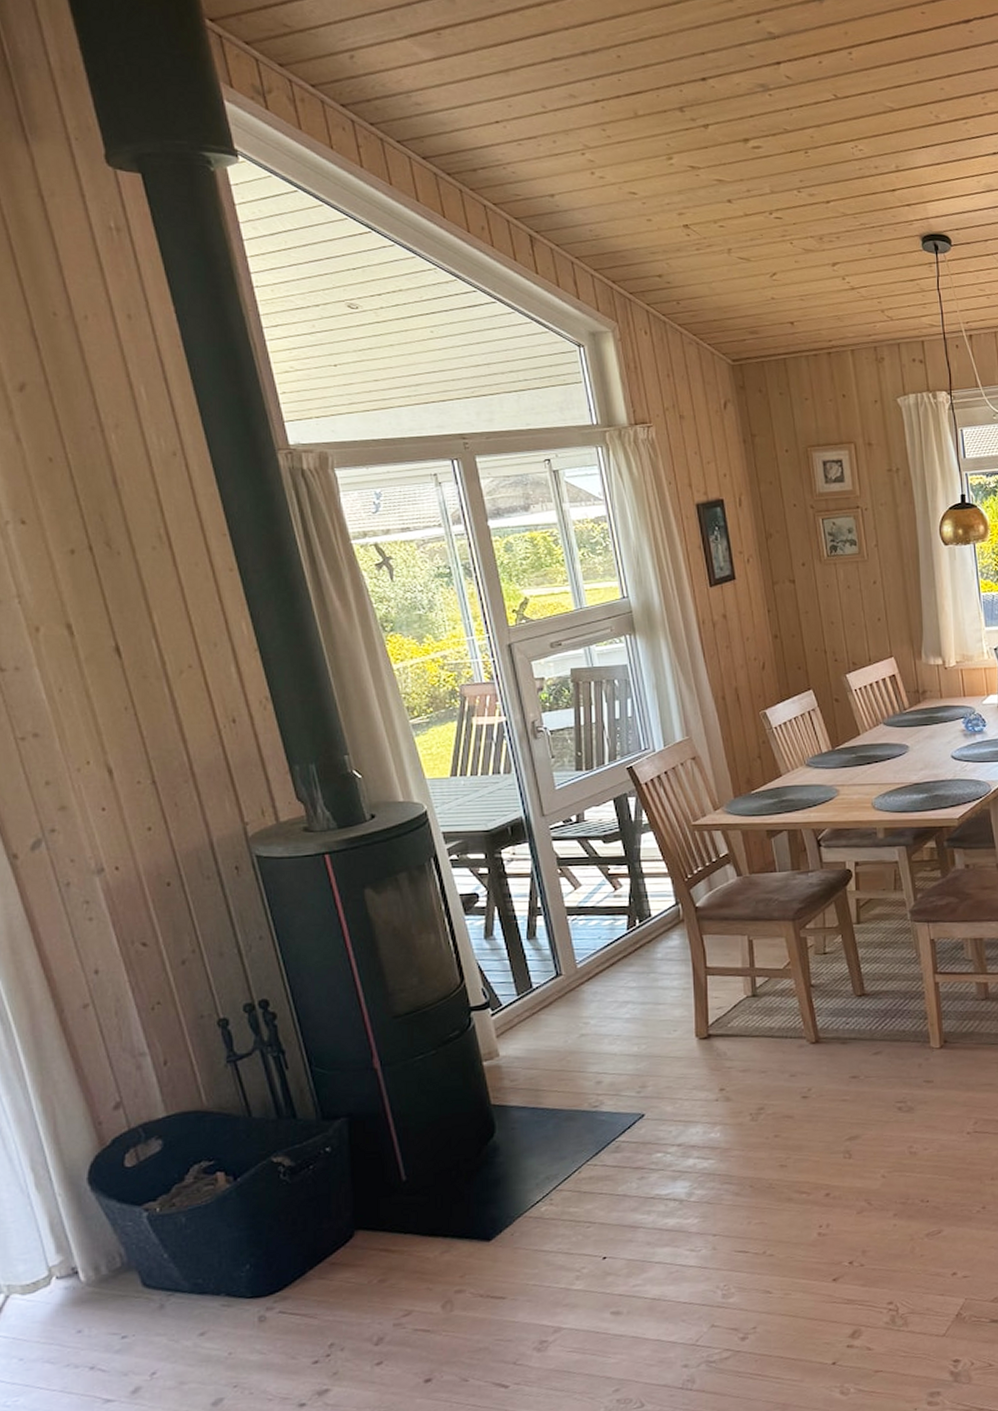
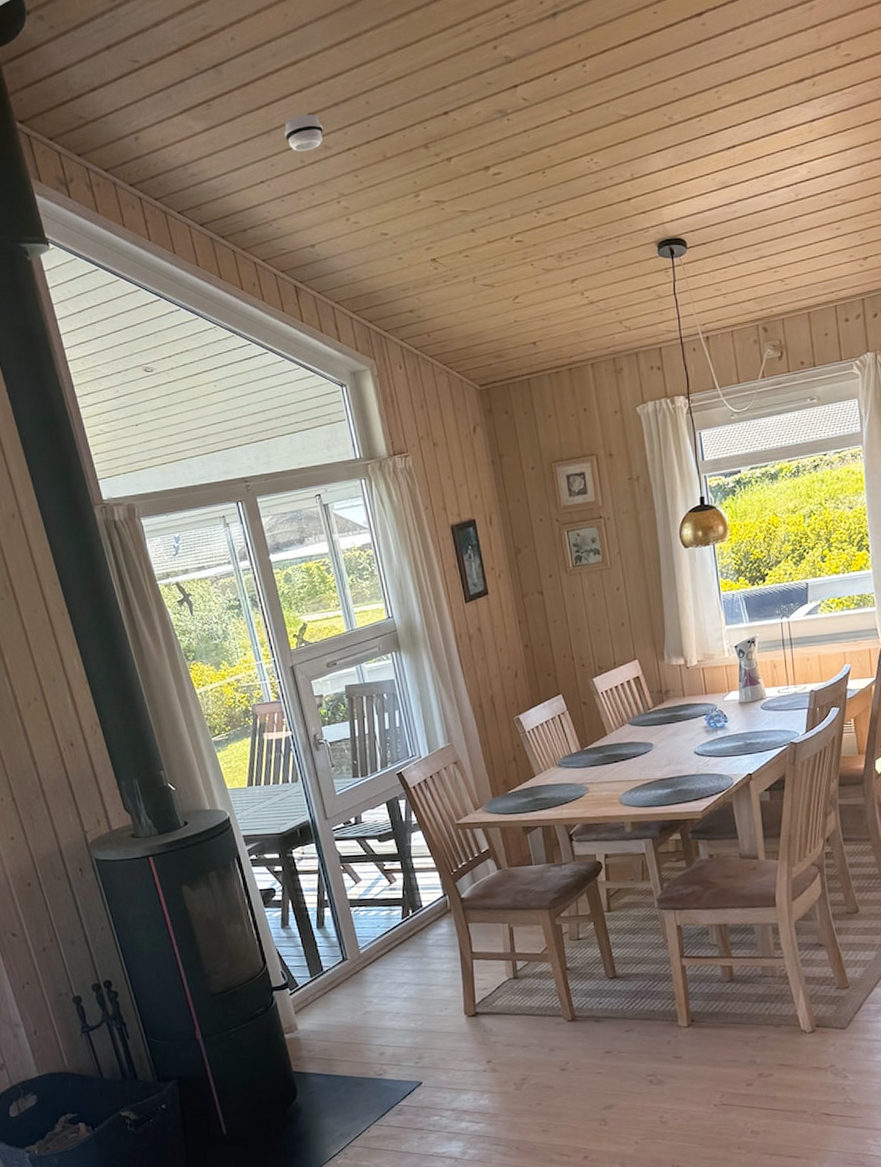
smoke detector: none [524,59,569,97] -> present [284,114,324,152]

